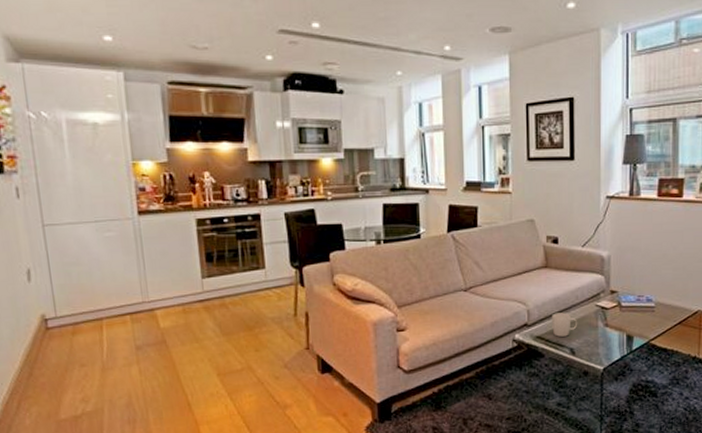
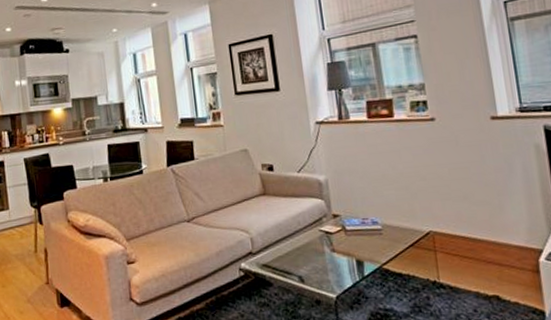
mug: present [552,312,578,337] -> none [276,239,304,264]

